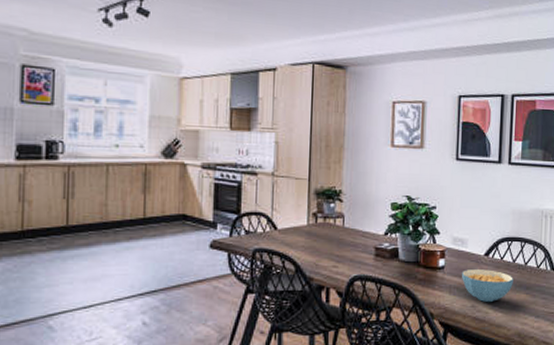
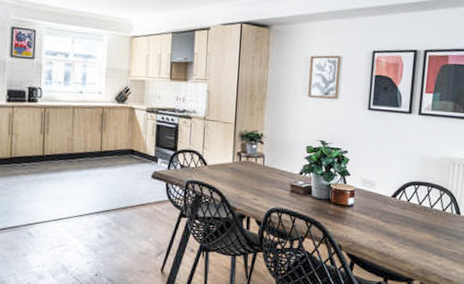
cereal bowl: present [461,269,513,302] -> none [369,209,419,239]

